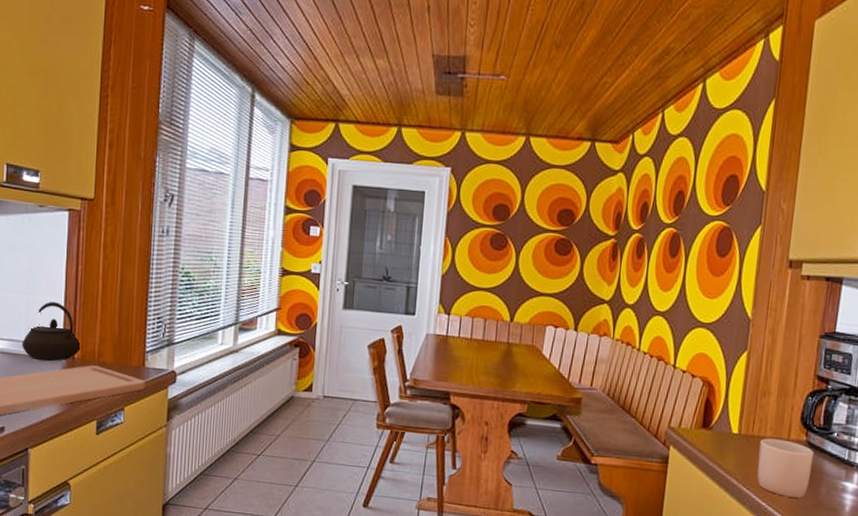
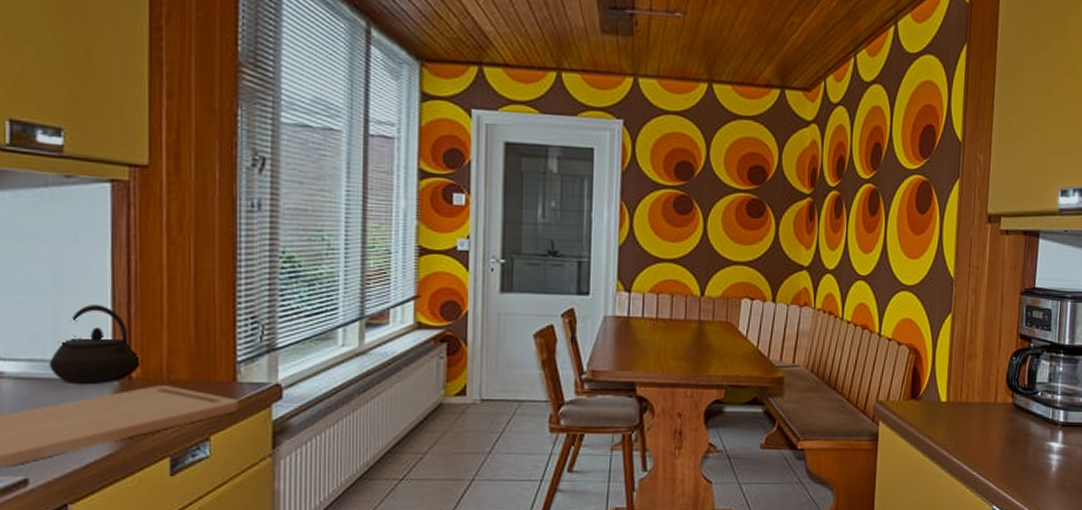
mug: present [757,438,814,498] -> none [966,404,1020,463]

